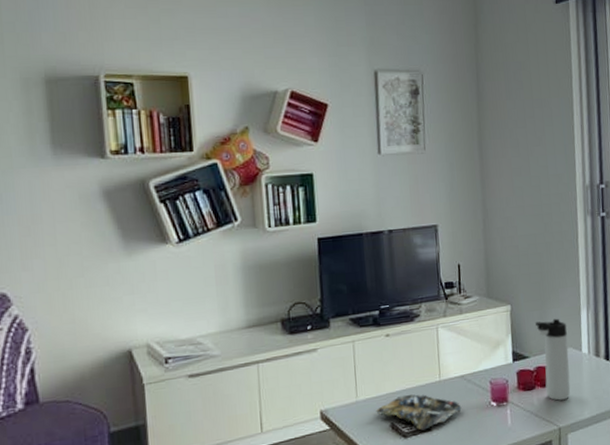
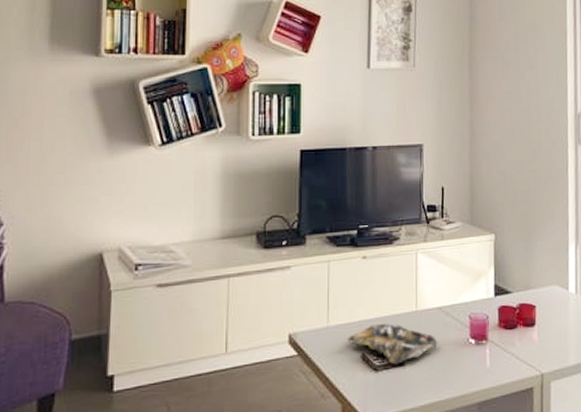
thermos bottle: present [536,318,571,401] -> none [520,252,556,343]

